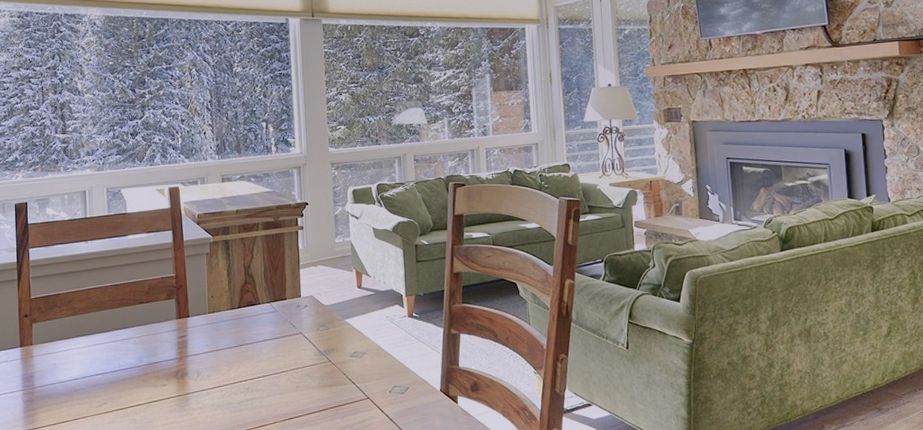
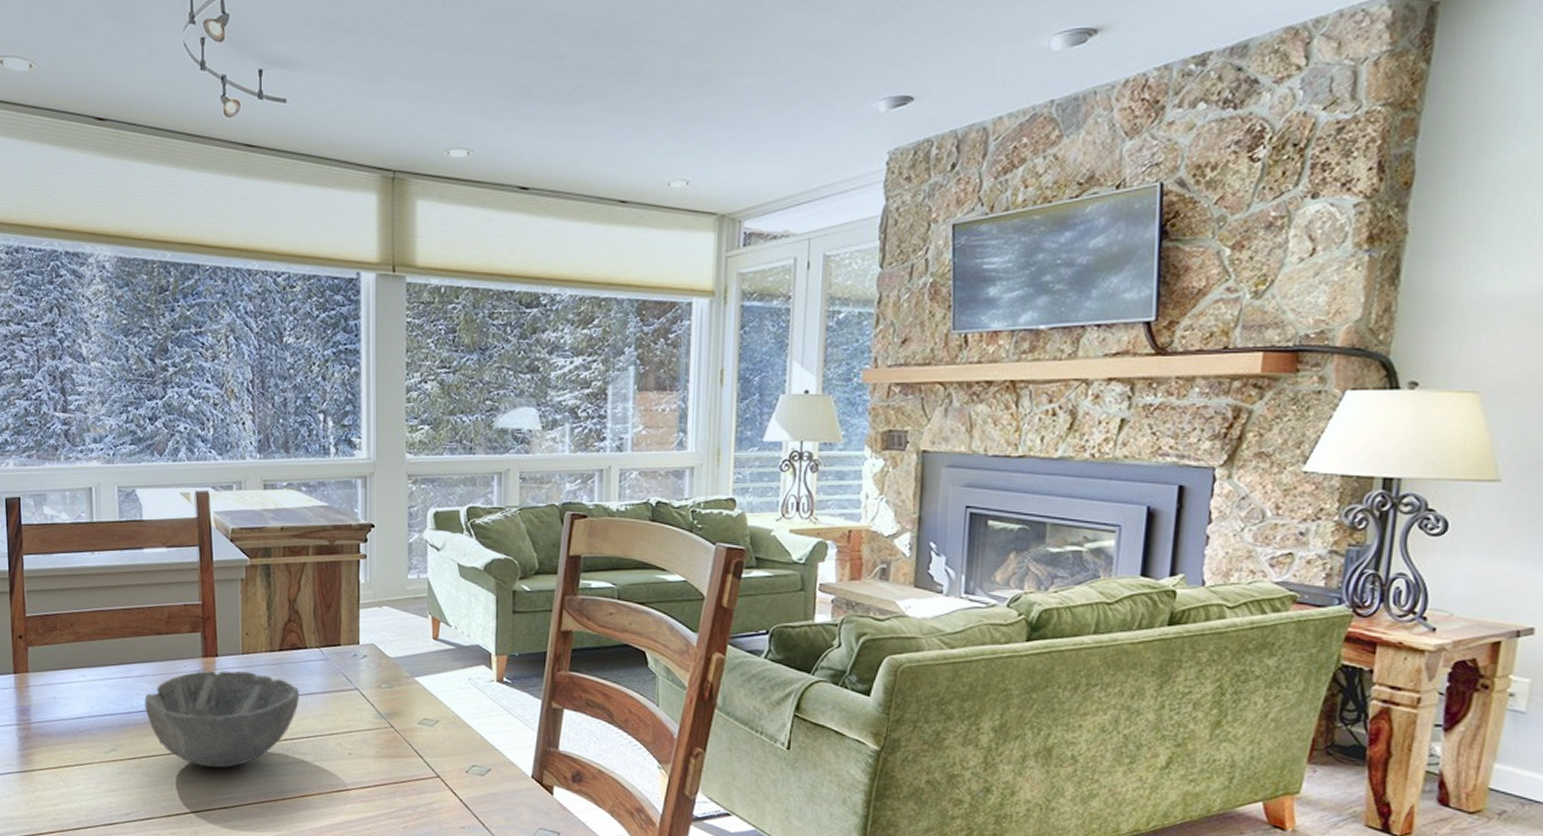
bowl: none [130,327,256,410] -> present [144,671,300,768]

